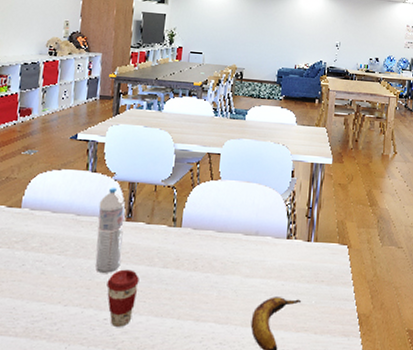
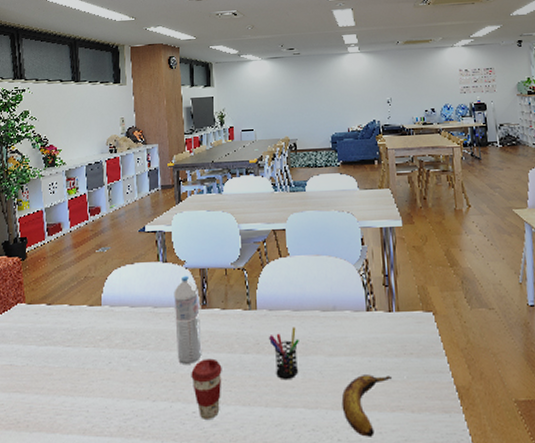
pen holder: none [190,247,219,296] -> present [269,326,299,381]

